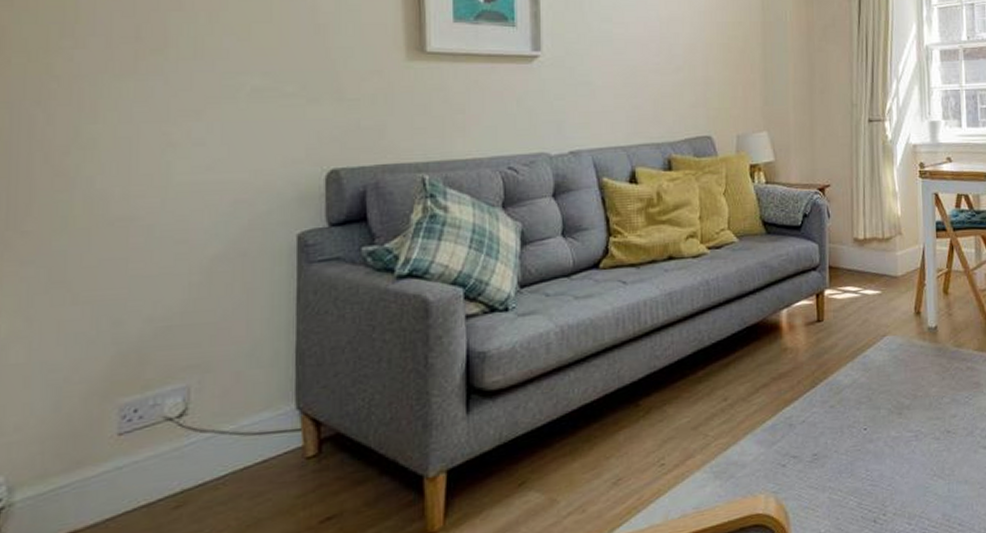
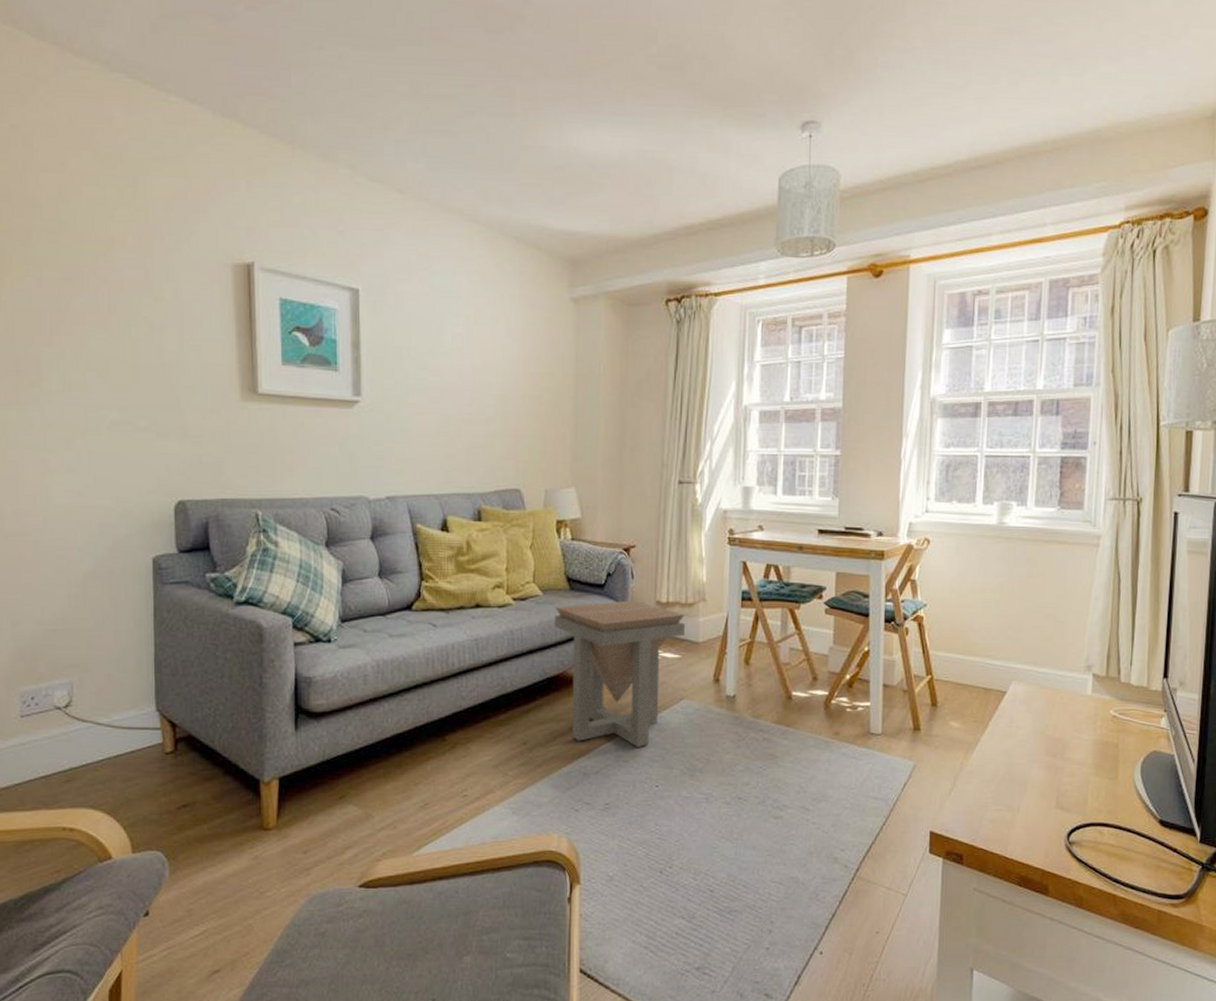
side table: none [751,239,883,391] -> present [554,600,685,747]

